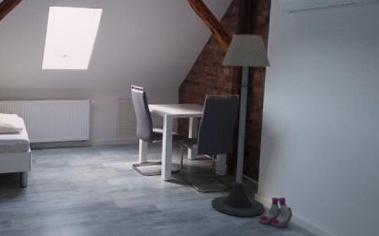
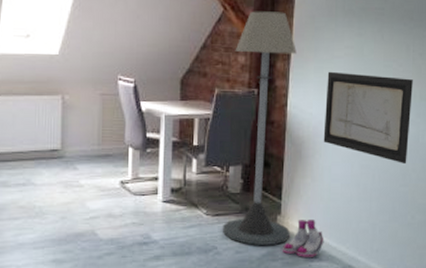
wall art: none [292,80,368,154] -> present [323,71,413,163]

